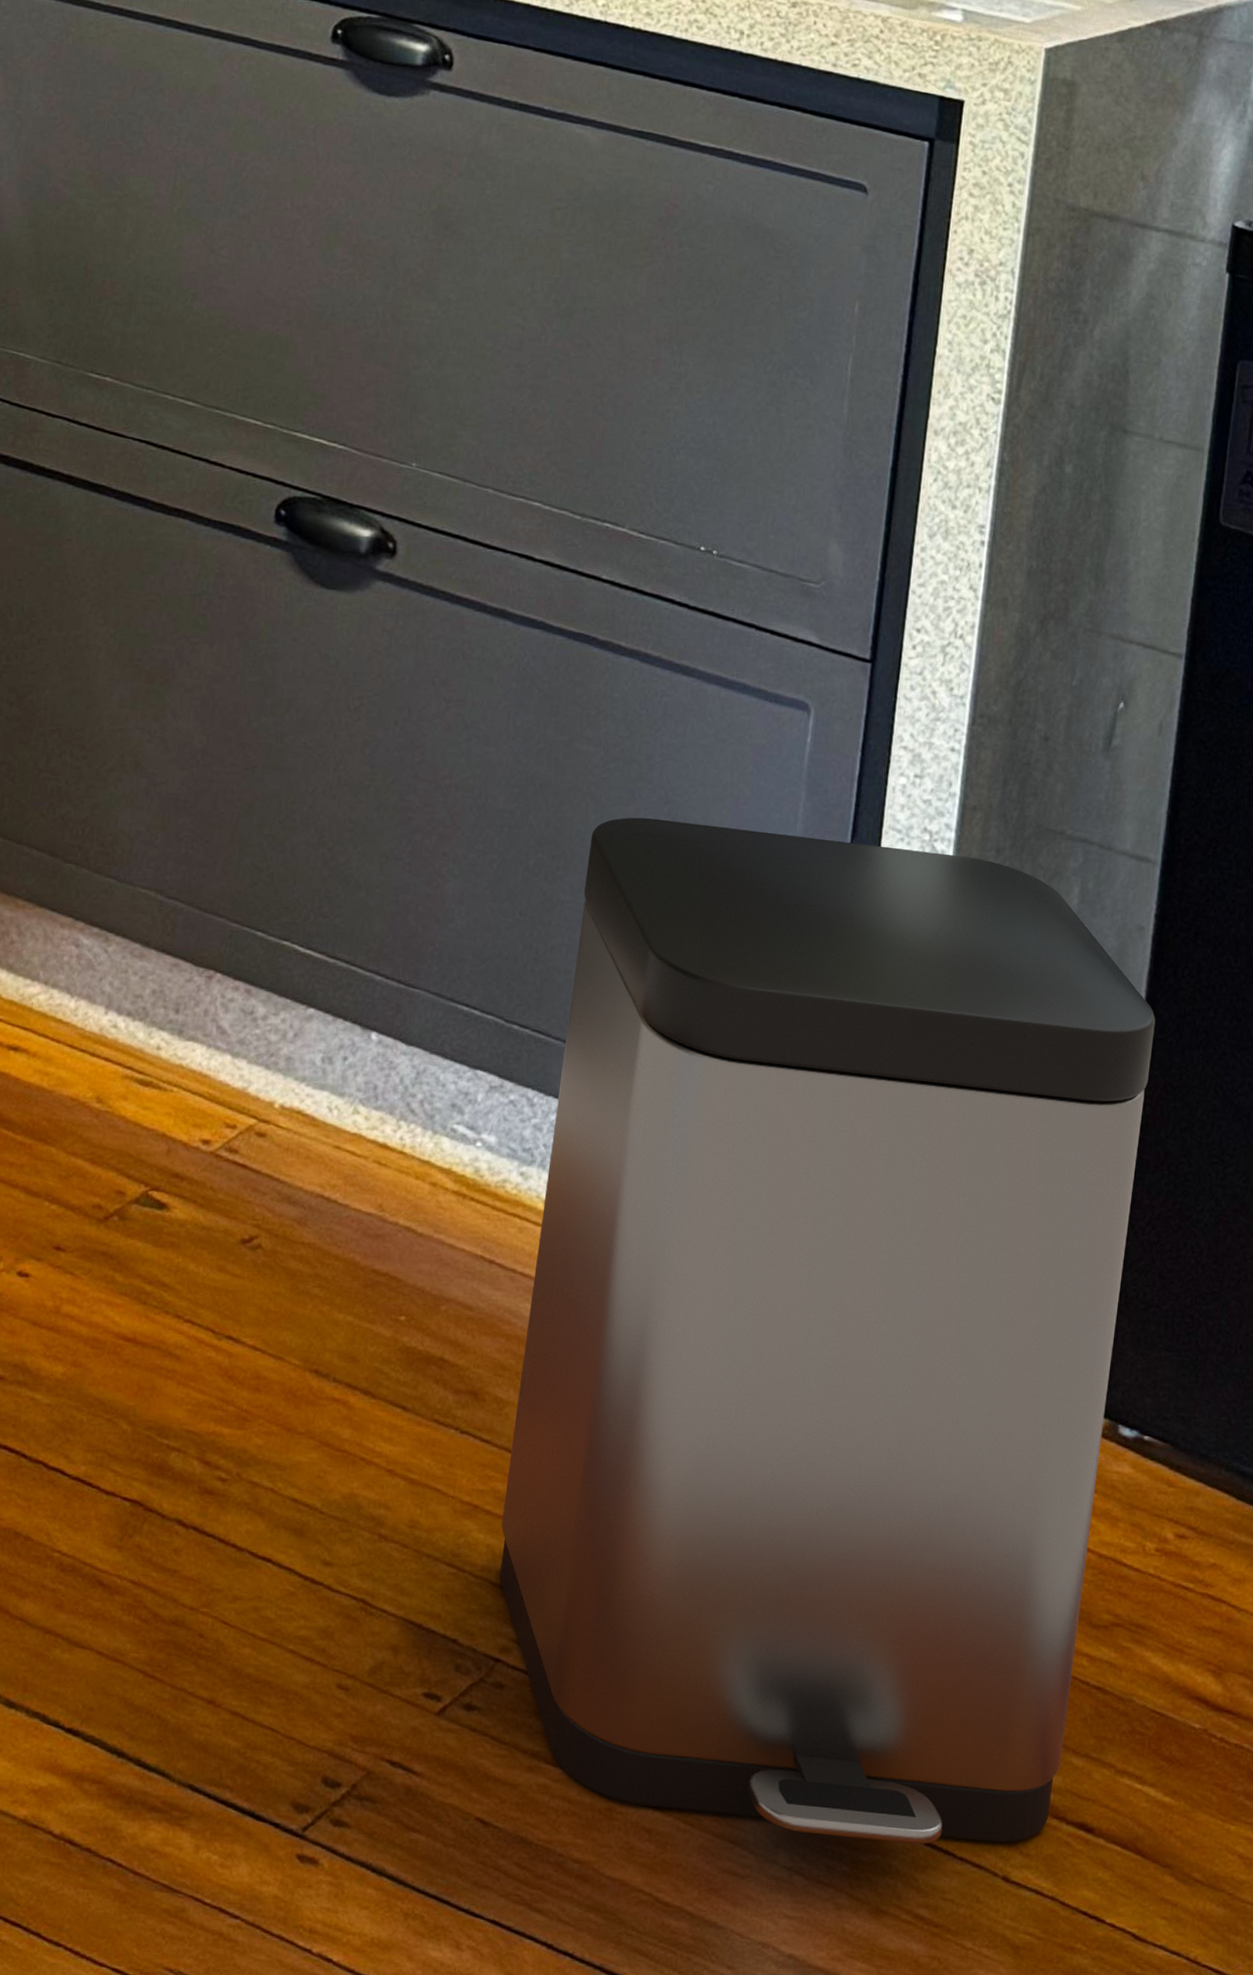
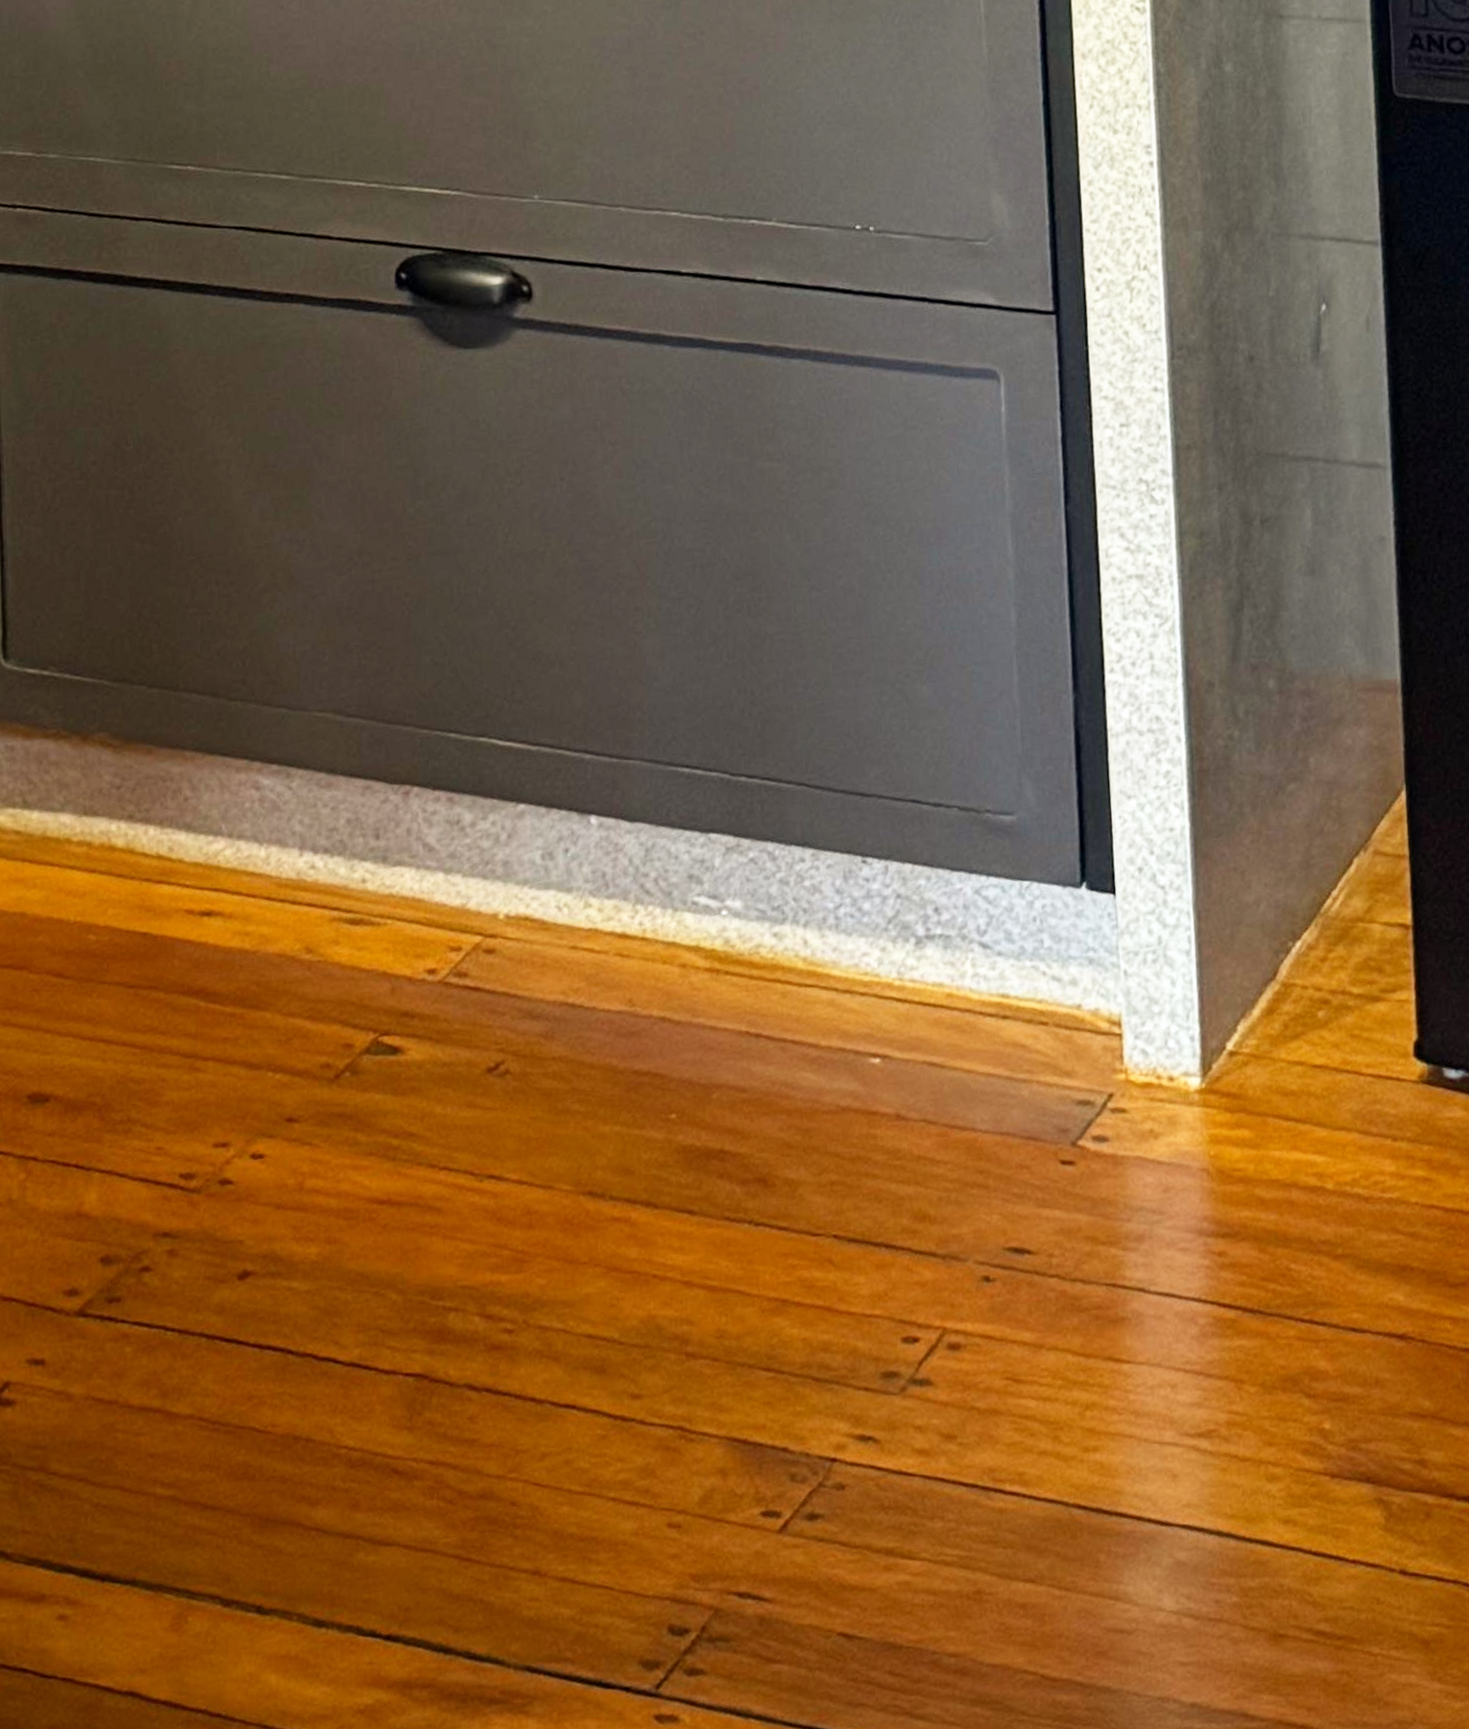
pedal bin: present [499,817,1156,1845] -> none [790,499,1441,1582]

